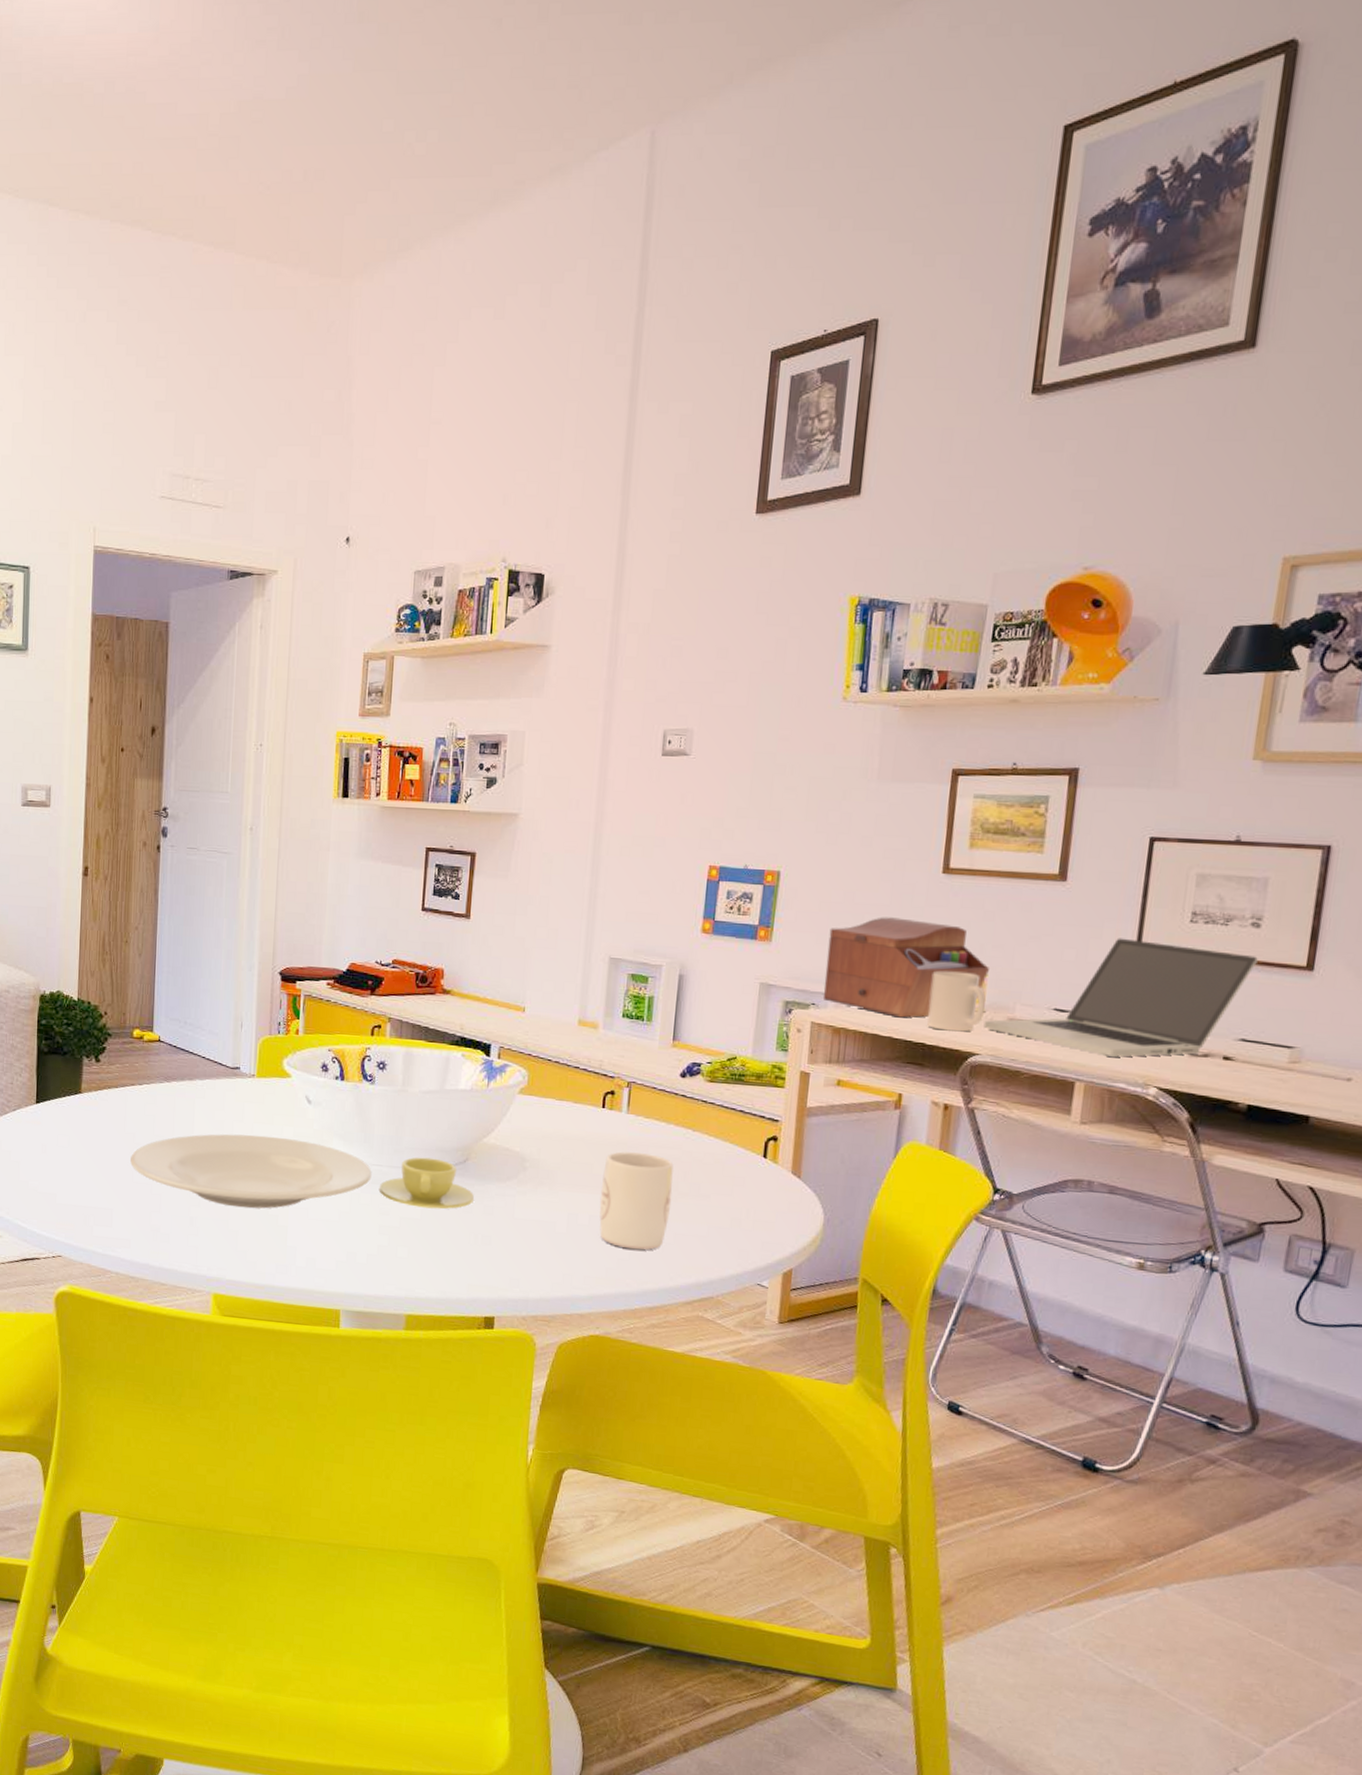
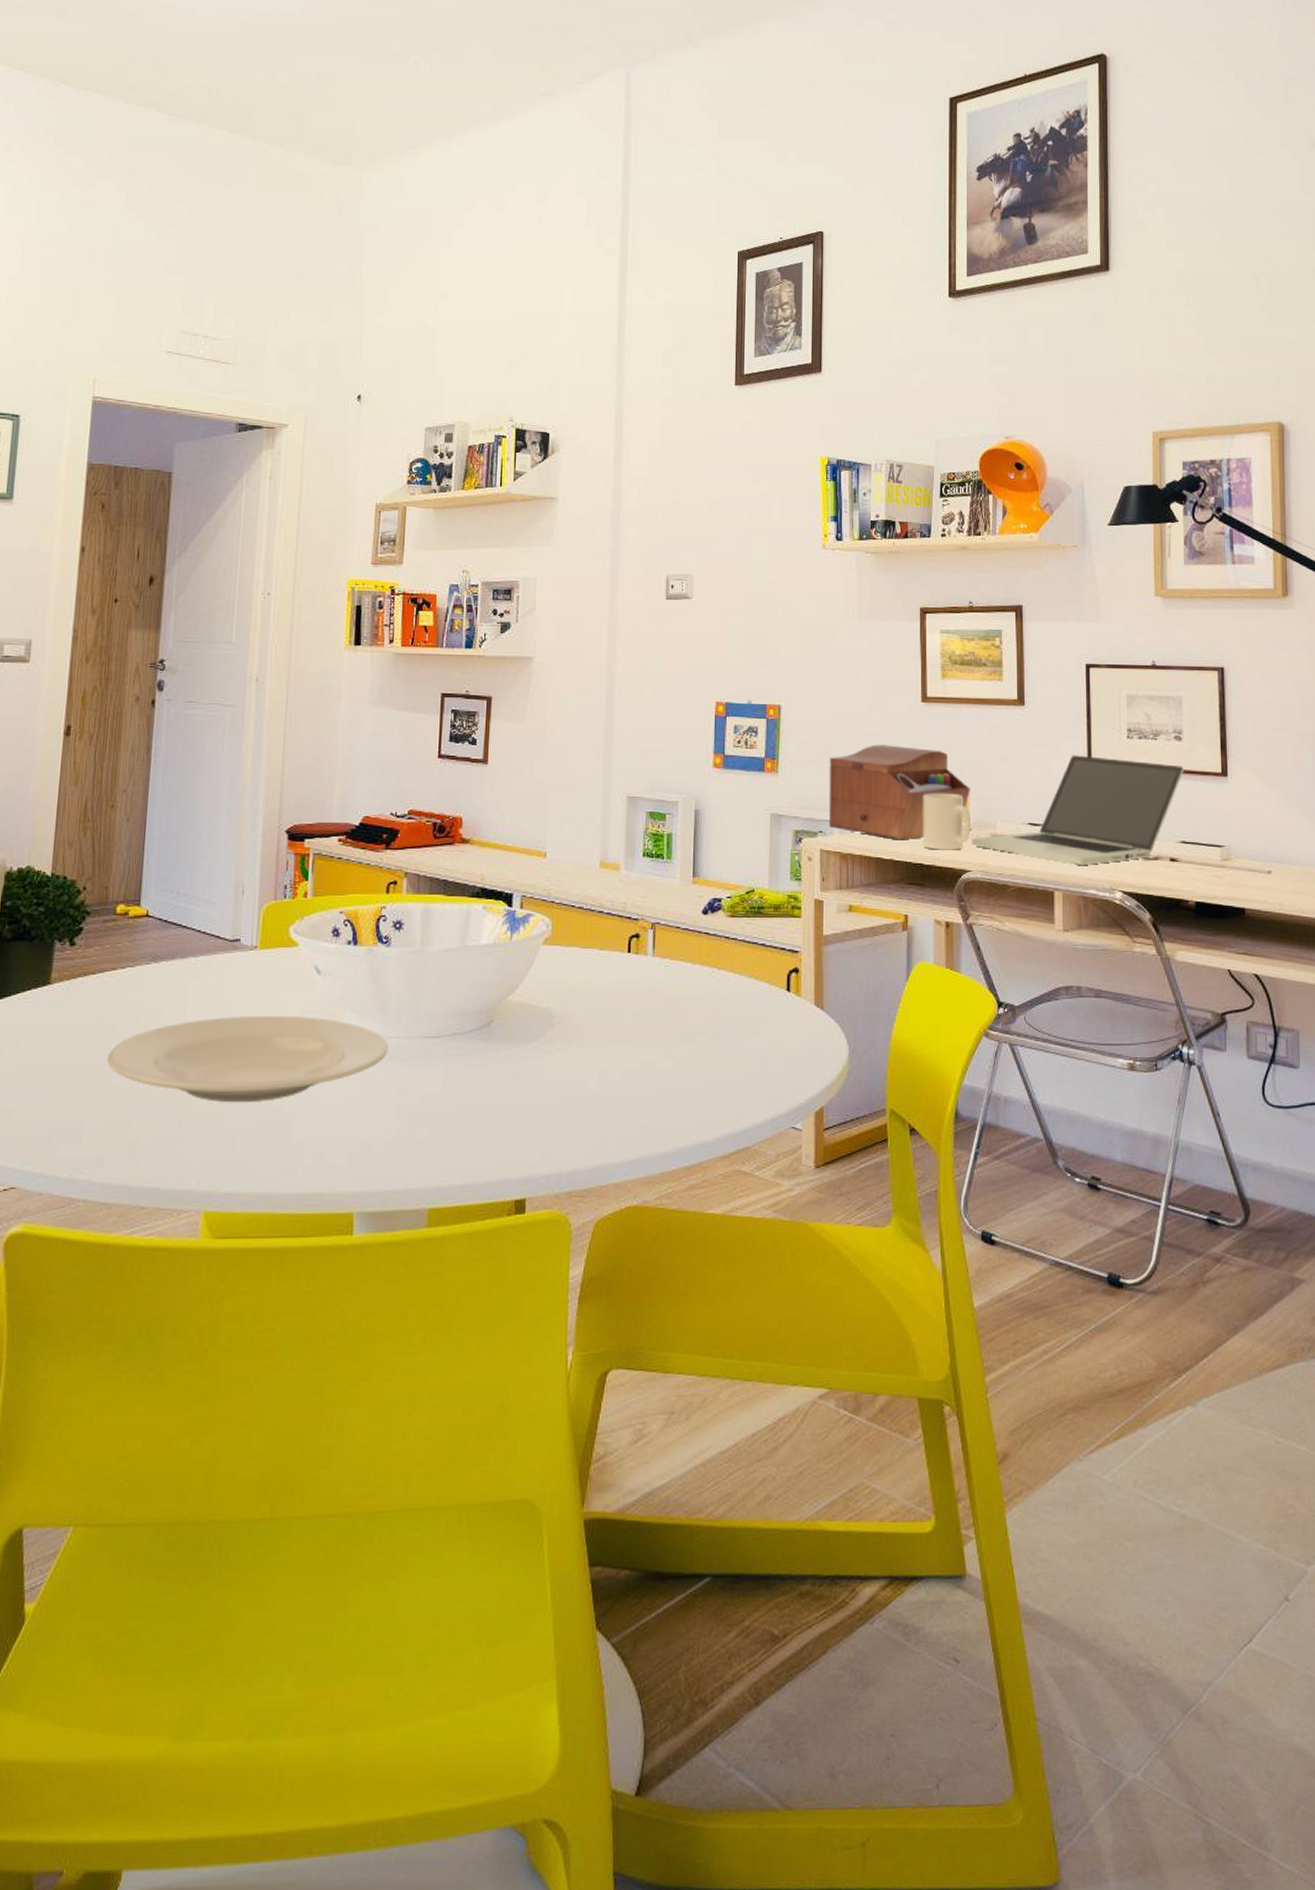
teacup: present [378,1157,475,1209] -> none [396,1023,501,1081]
mug: present [599,1151,674,1250] -> none [630,998,702,1104]

